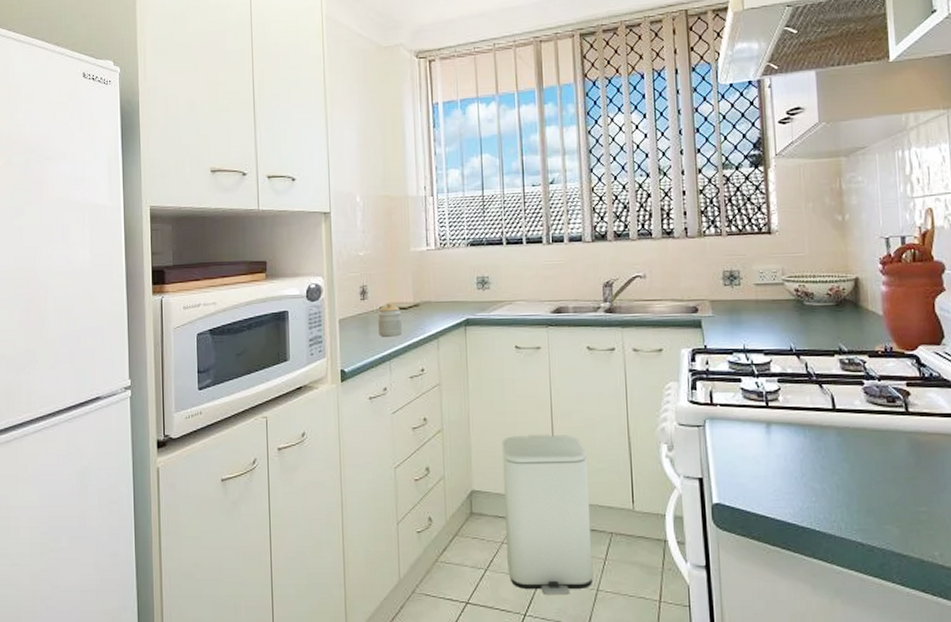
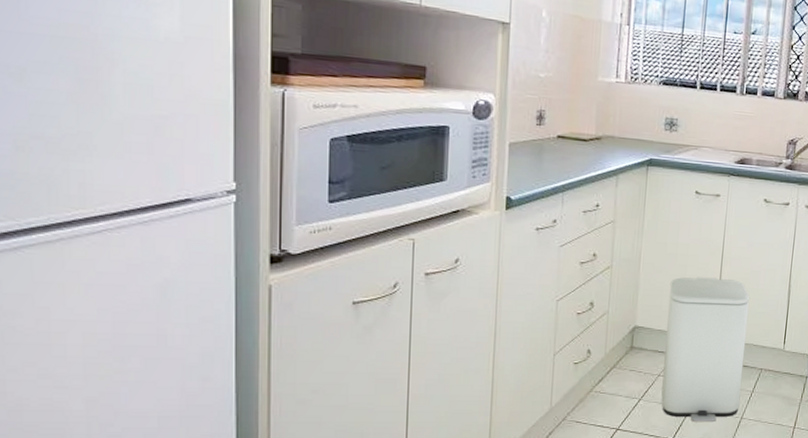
jar: present [377,302,403,337] -> none [552,131,581,168]

